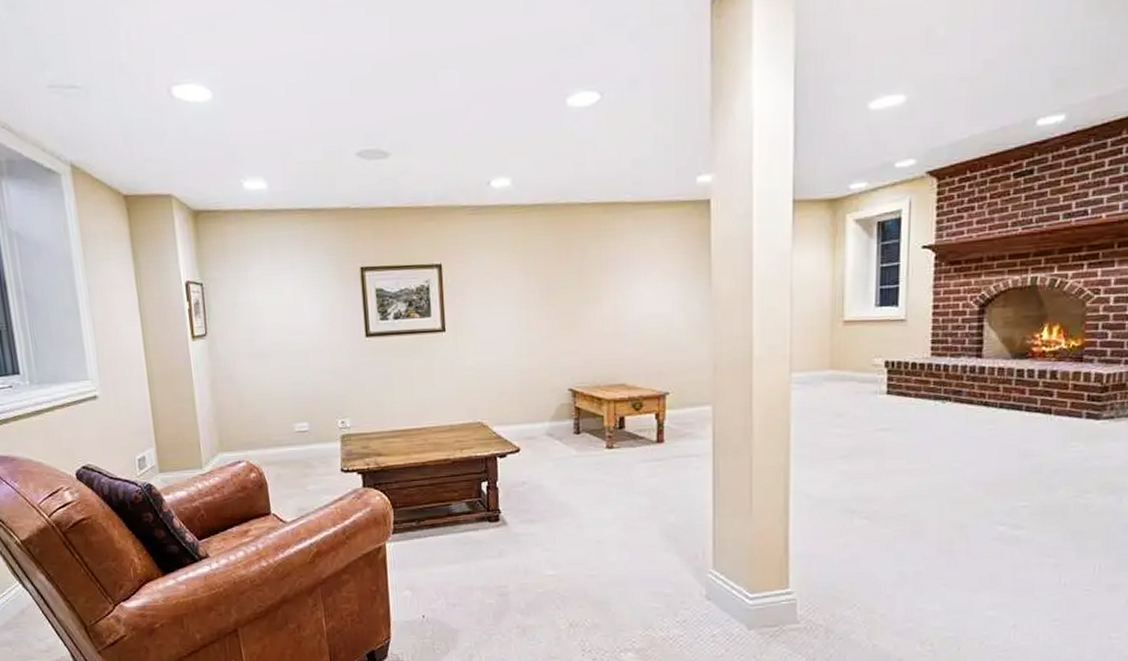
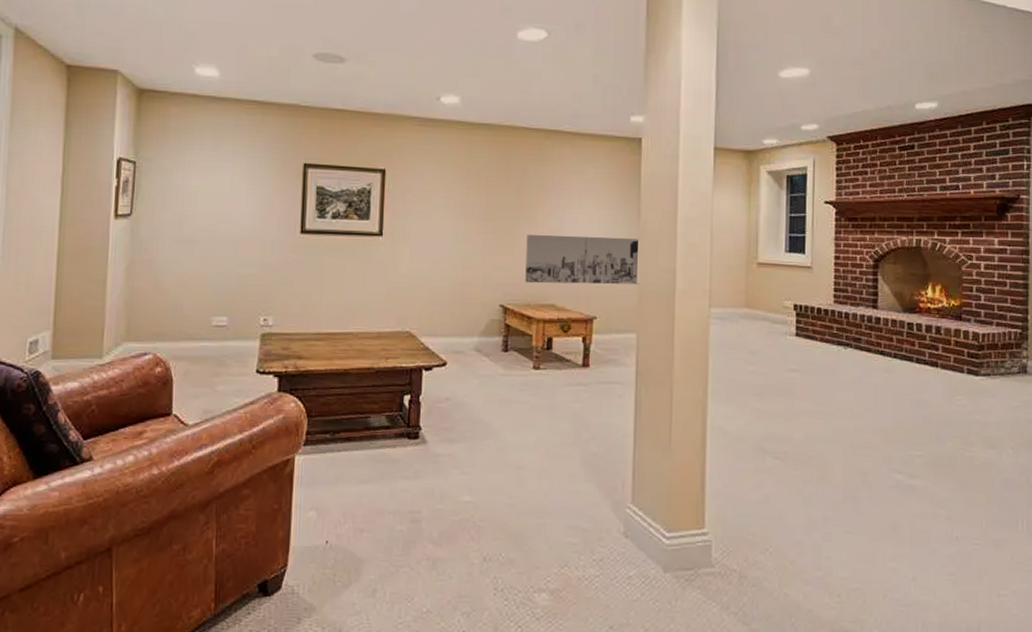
wall art: none [591,307,713,365] -> present [525,234,641,285]

